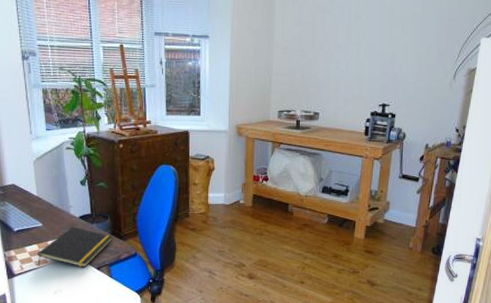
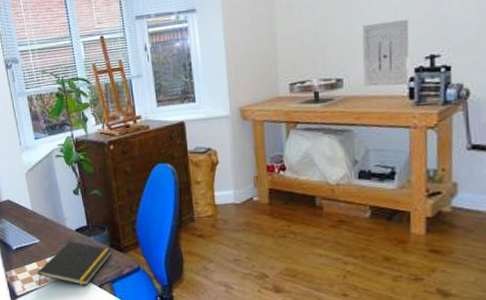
wall art: none [334,72,371,124] -> present [362,19,409,87]

